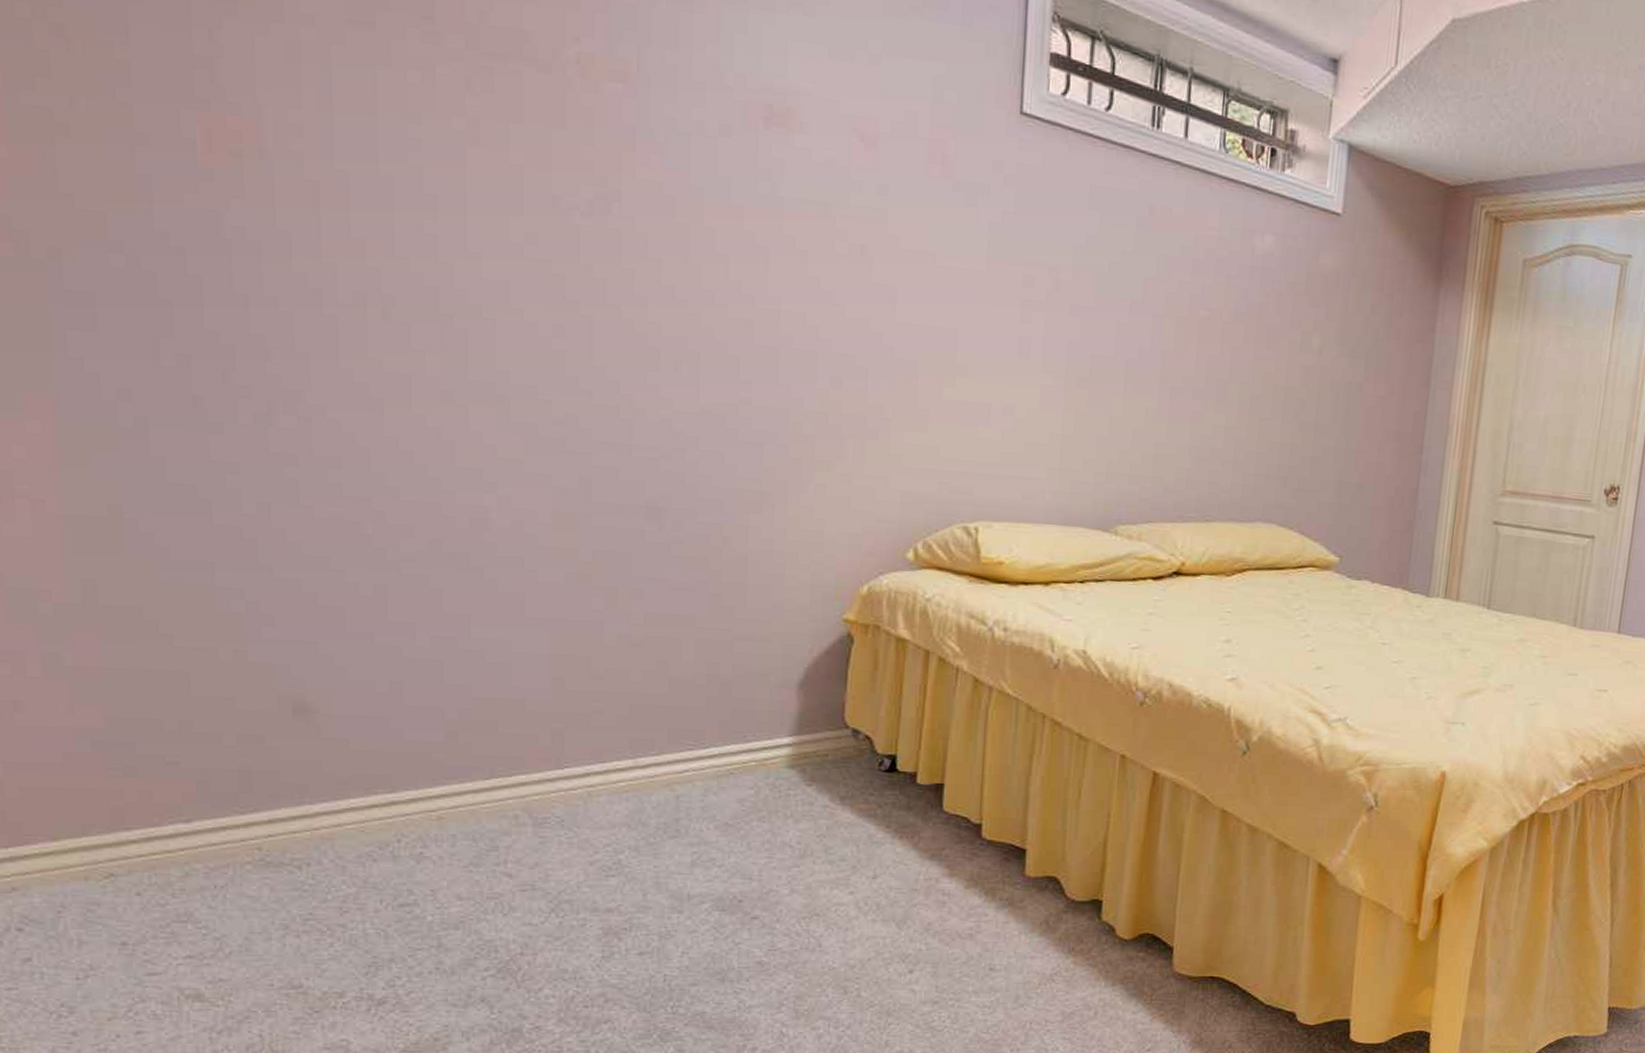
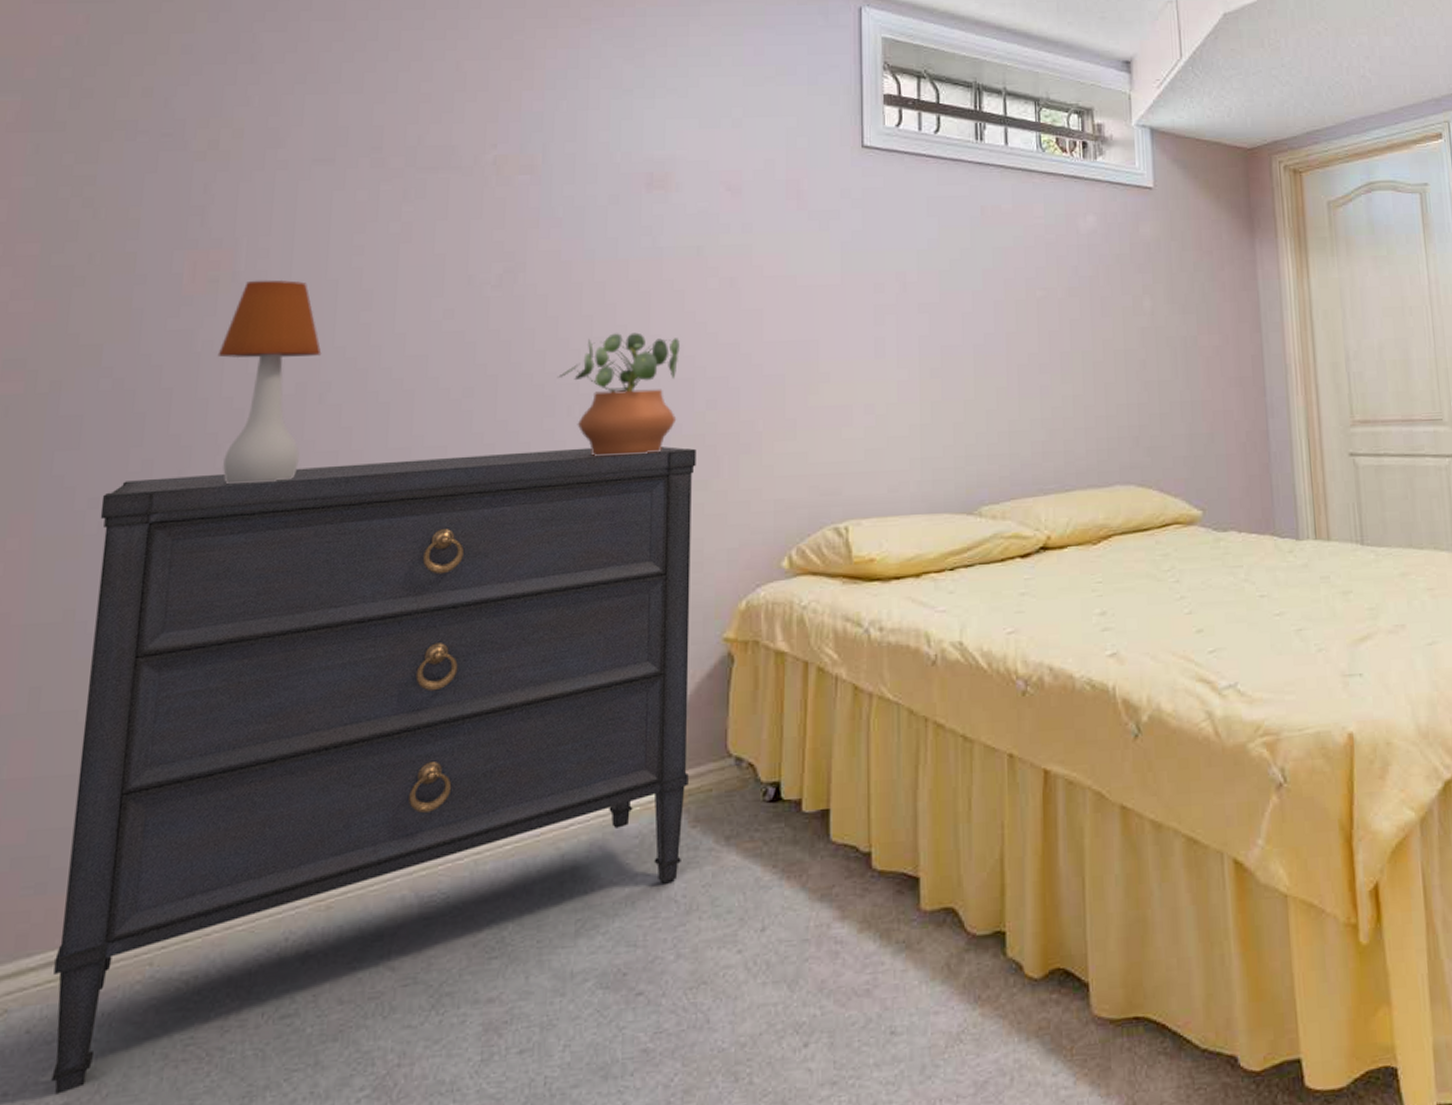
dresser: none [133,375,819,948] -> present [51,446,697,1095]
table lamp: none [252,161,381,400] -> present [217,279,322,485]
potted plant: none [661,288,802,426] -> present [557,332,680,457]

